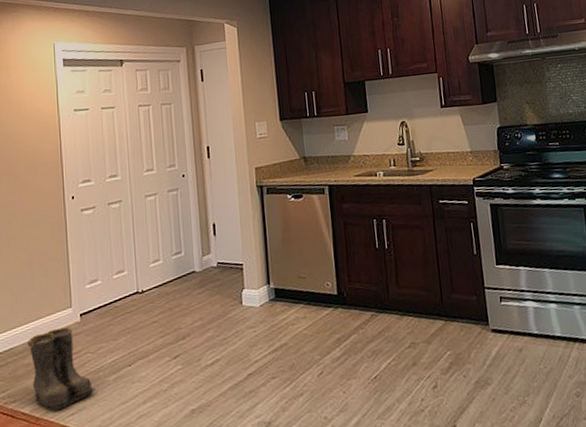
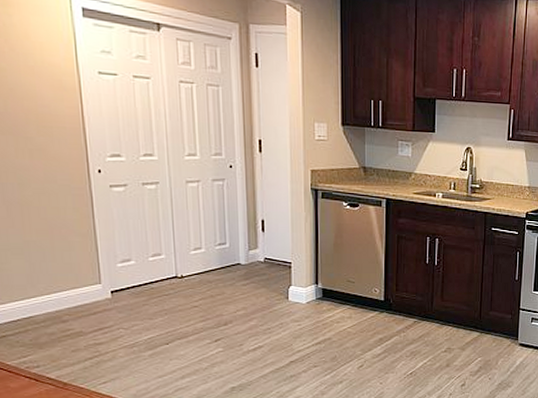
boots: present [27,327,97,411] -> none [49,302,131,378]

